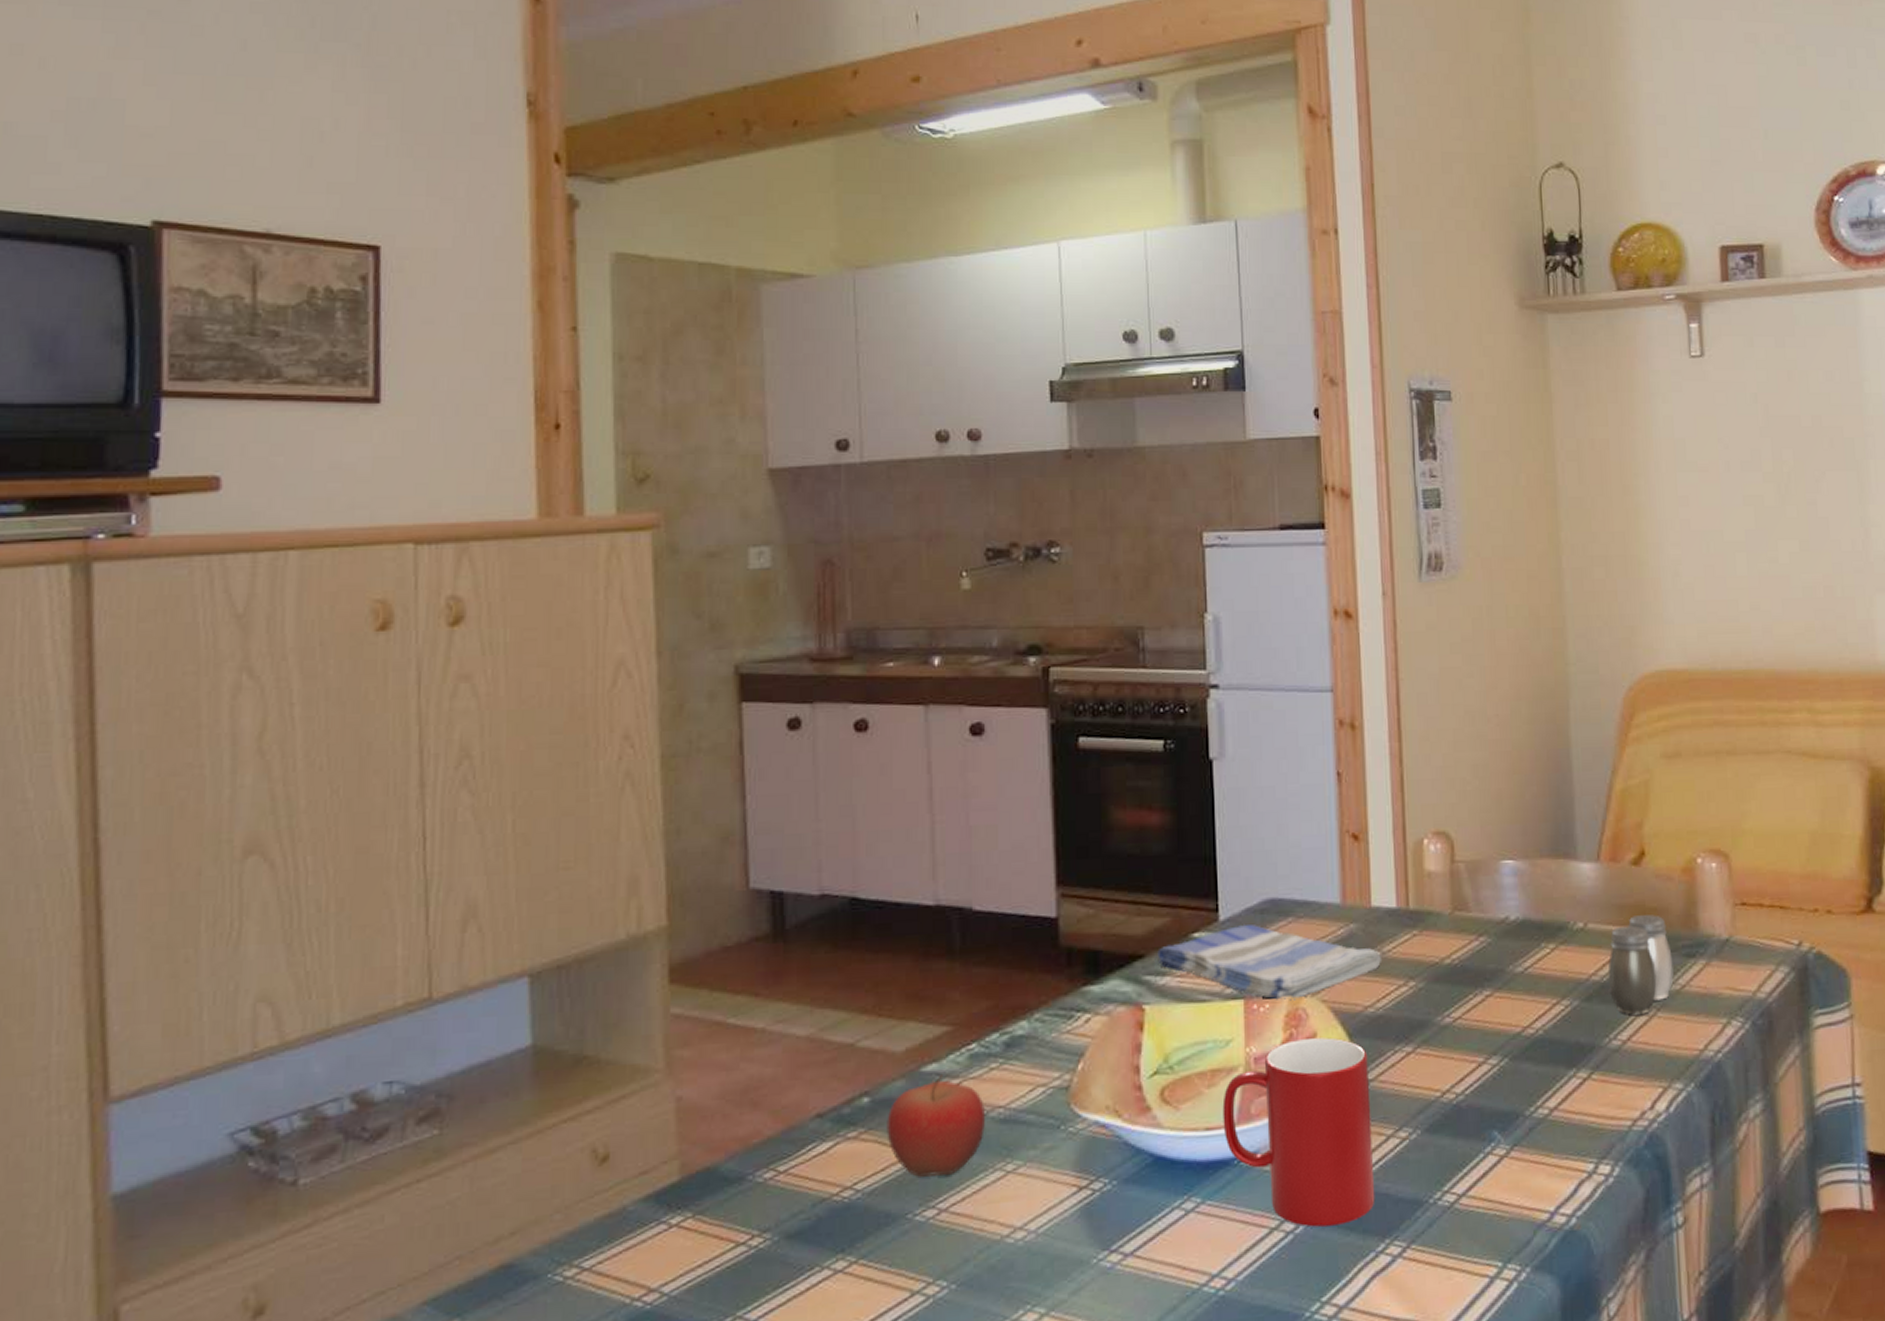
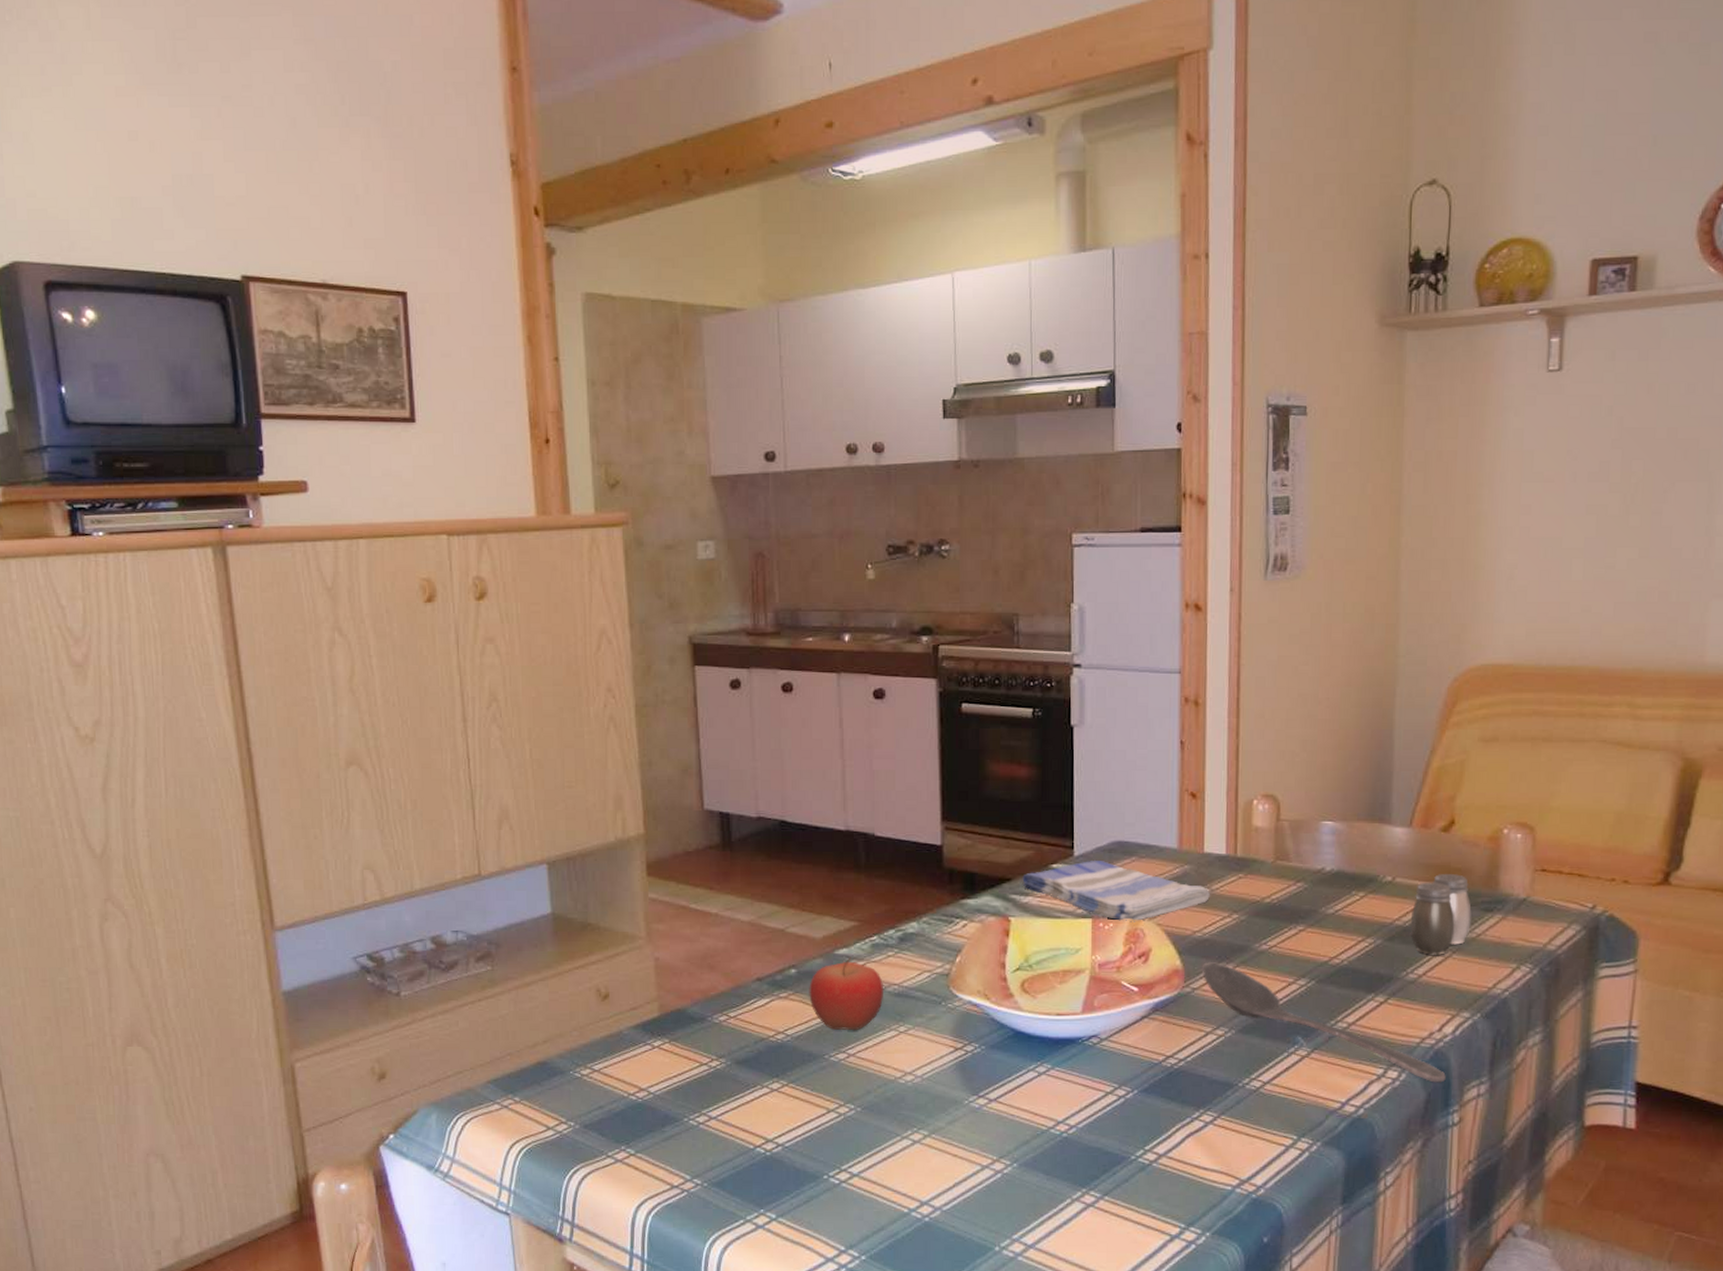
cup: present [1222,1037,1375,1227] -> none [1071,953,1194,1095]
stirrer: none [1377,1044,1664,1176] -> present [1201,962,1446,1083]

